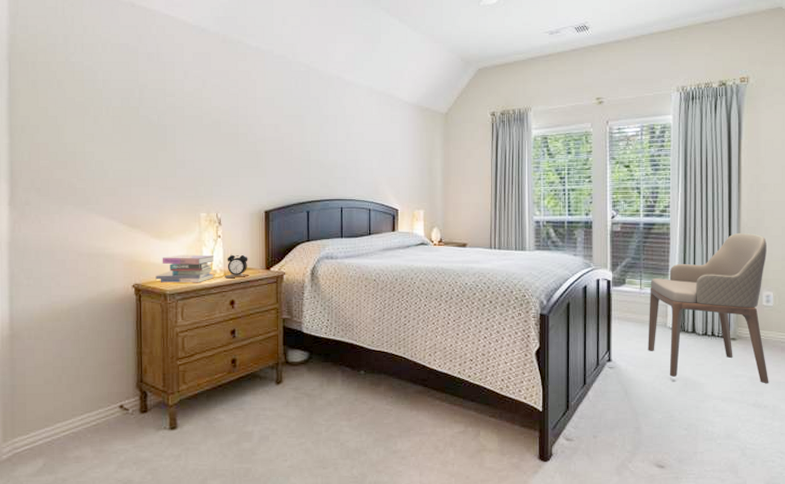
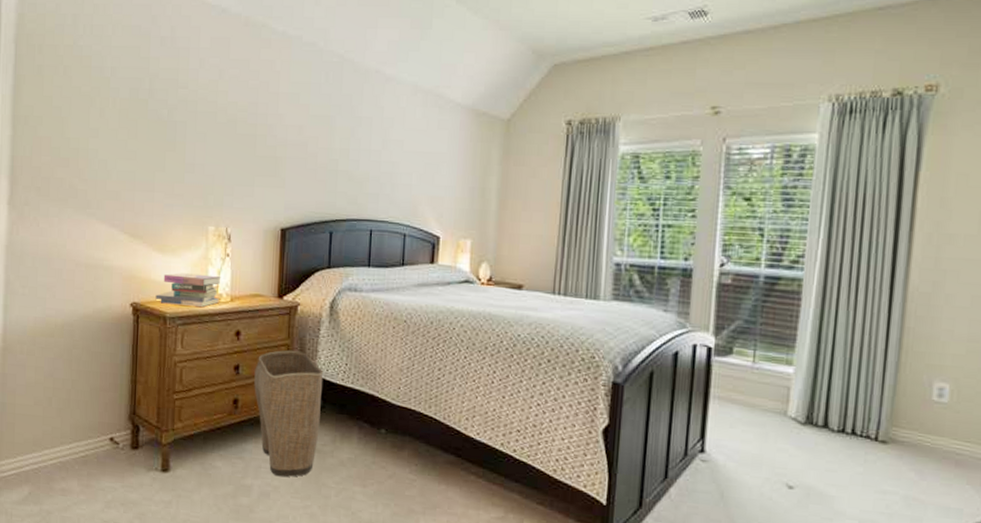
alarm clock: present [225,253,250,279] -> none [231,276,259,306]
laundry basket: none [249,312,309,421] -> present [254,350,323,477]
armchair: present [648,232,769,384] -> none [757,298,946,508]

